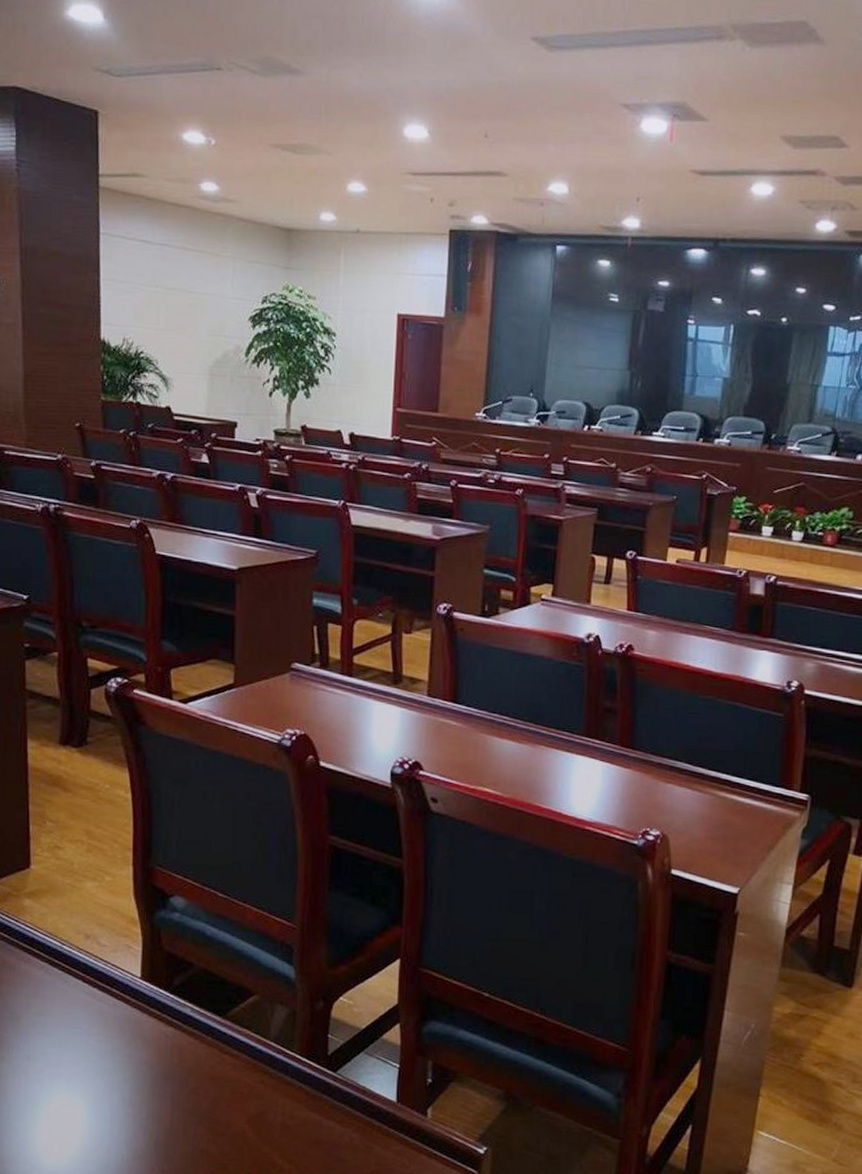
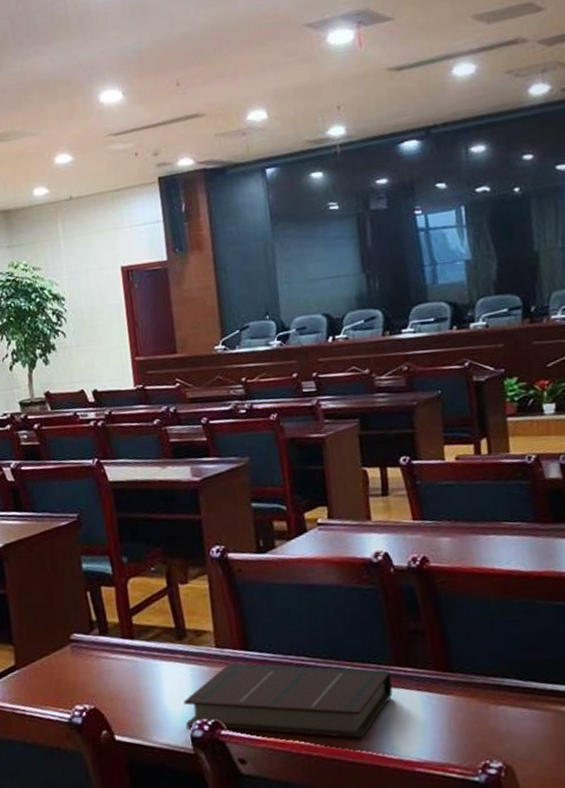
book: none [389,712,581,795] -> present [183,663,393,739]

